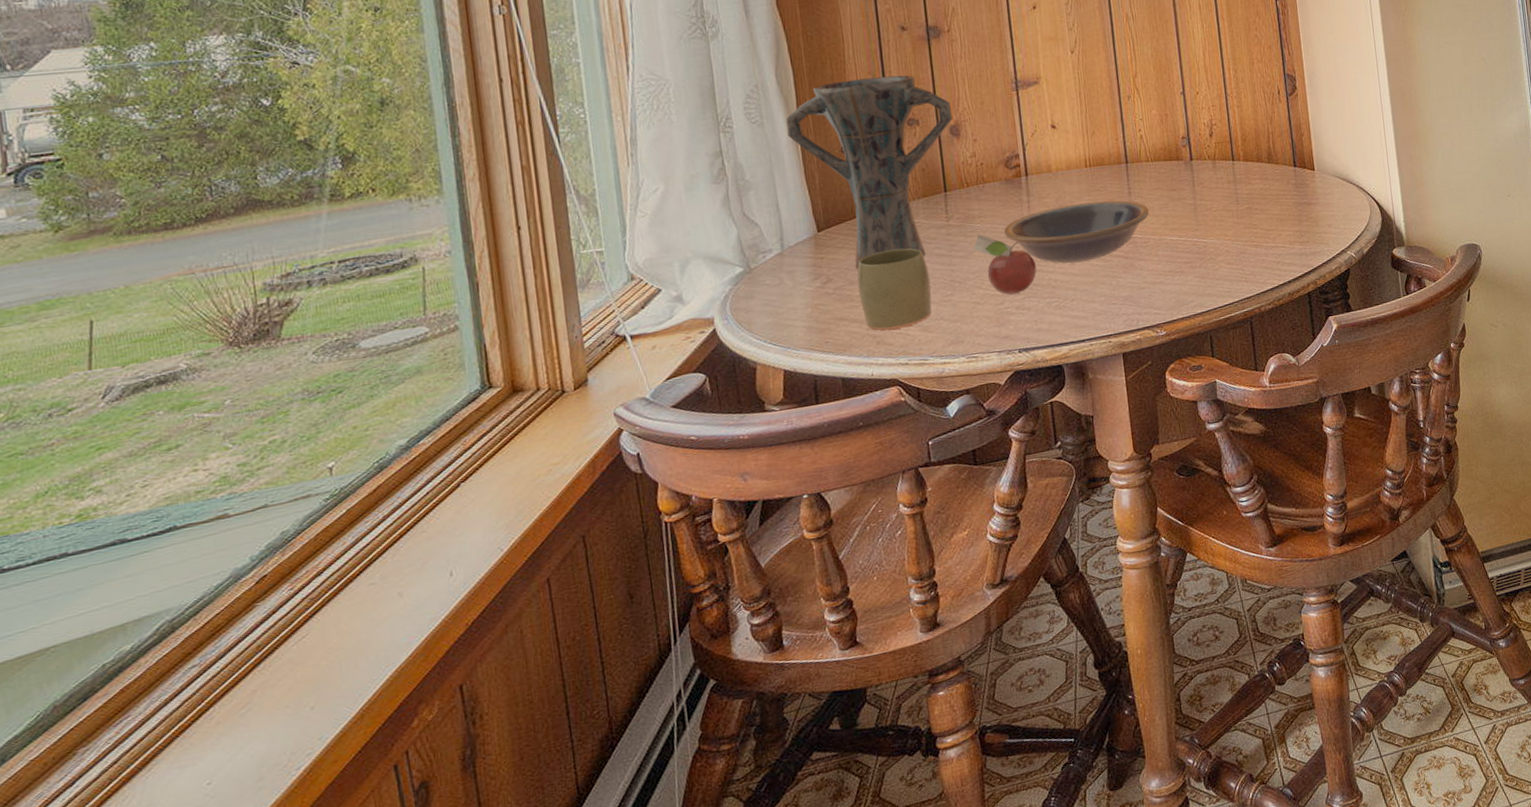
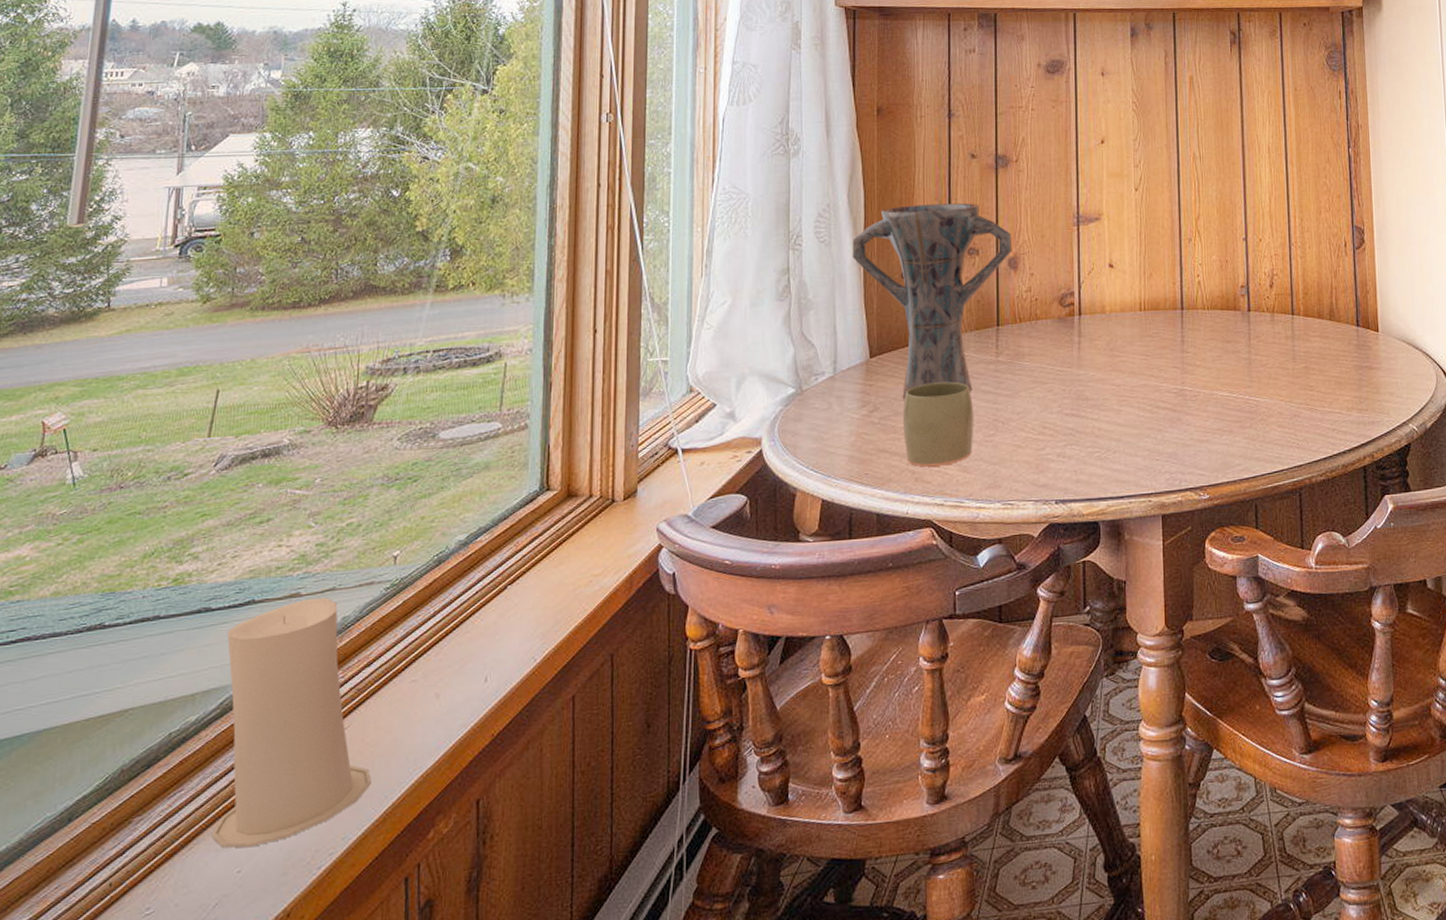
candle: none [150,515,342,764] -> present [211,597,371,848]
fruit: present [973,234,1037,295] -> none [1020,373,1081,441]
bowl: present [1004,200,1150,265] -> none [1052,348,1202,413]

